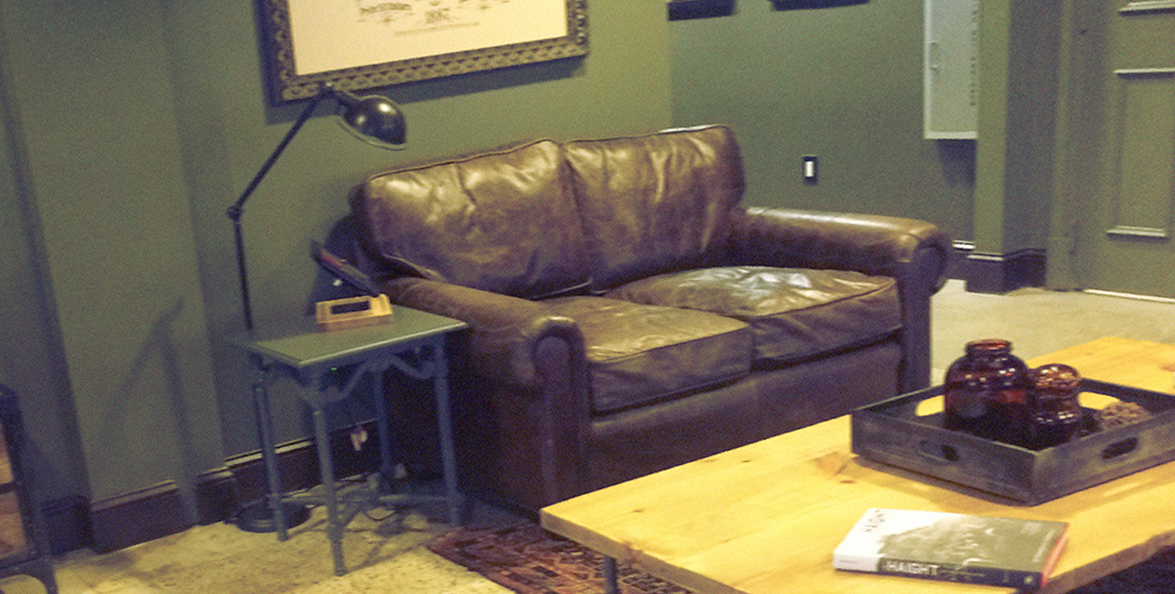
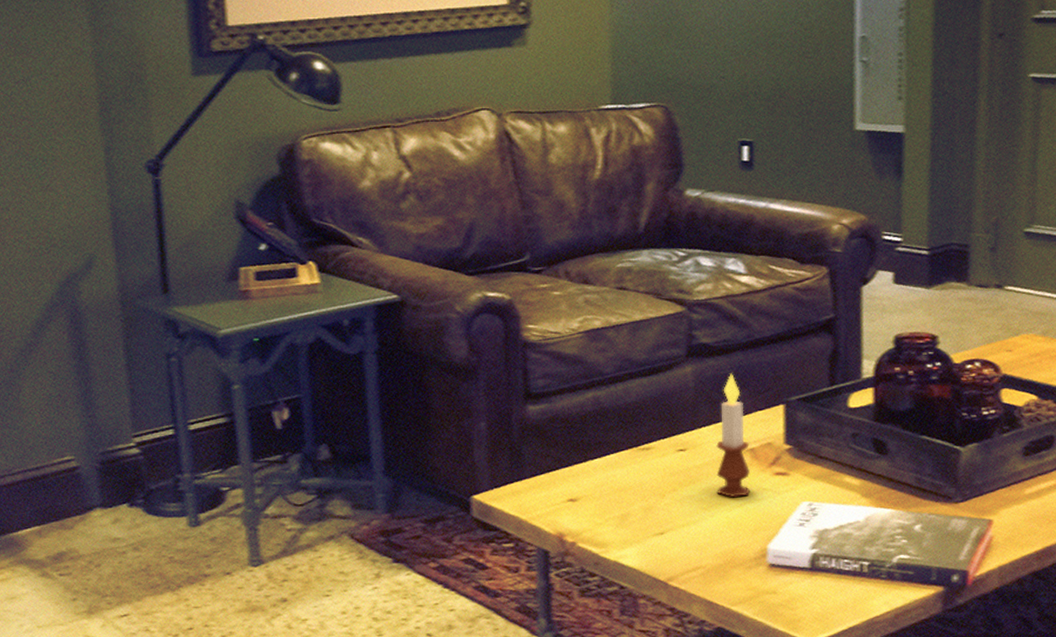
candle: none [781,386,816,506] -> present [716,373,751,498]

